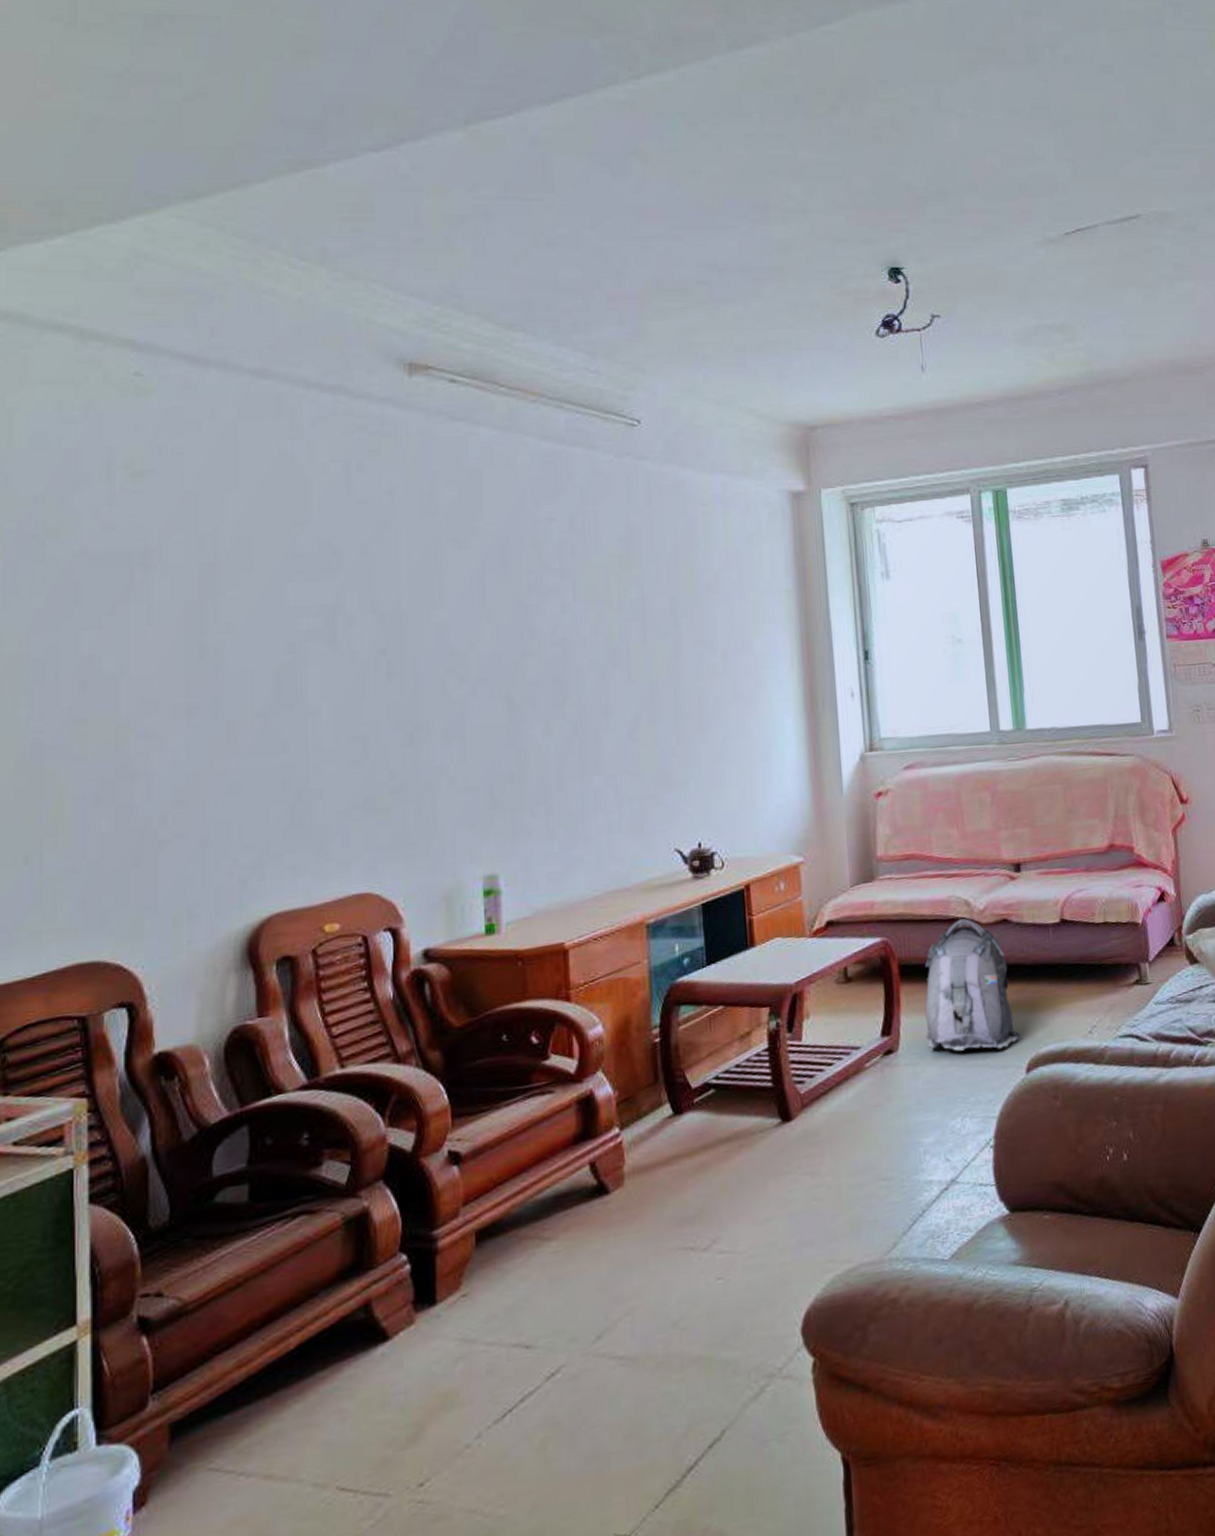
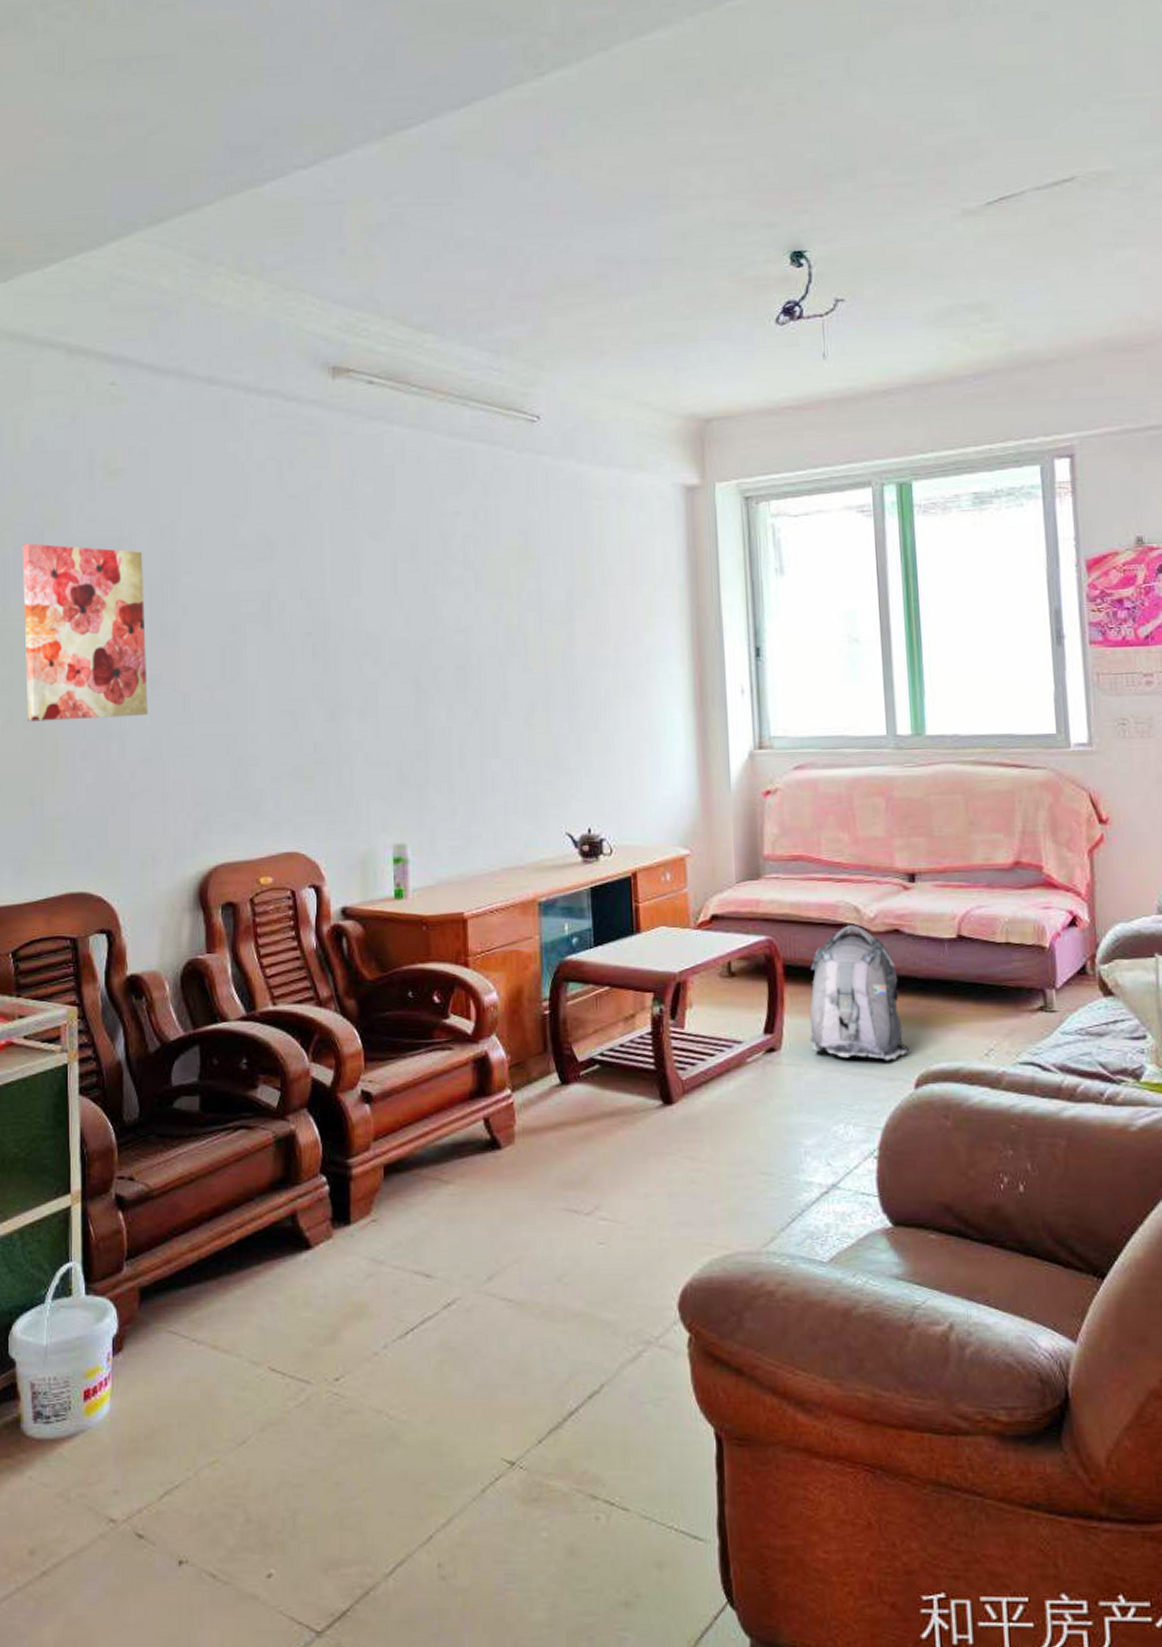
wall art: none [15,555,182,765] -> present [22,543,148,722]

